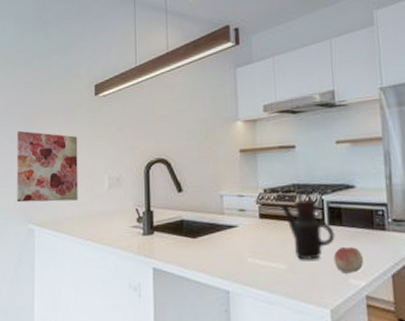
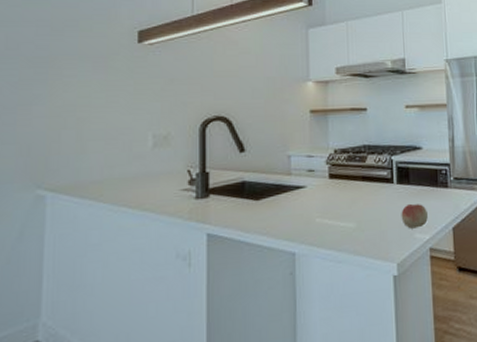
wall art: present [16,130,78,203] -> none [19,76,113,164]
teapot: present [280,191,335,260] -> none [350,152,403,218]

